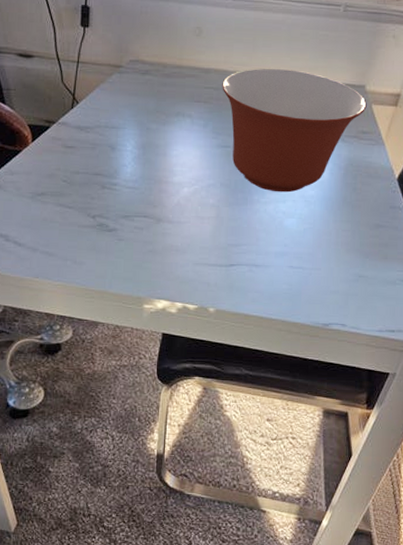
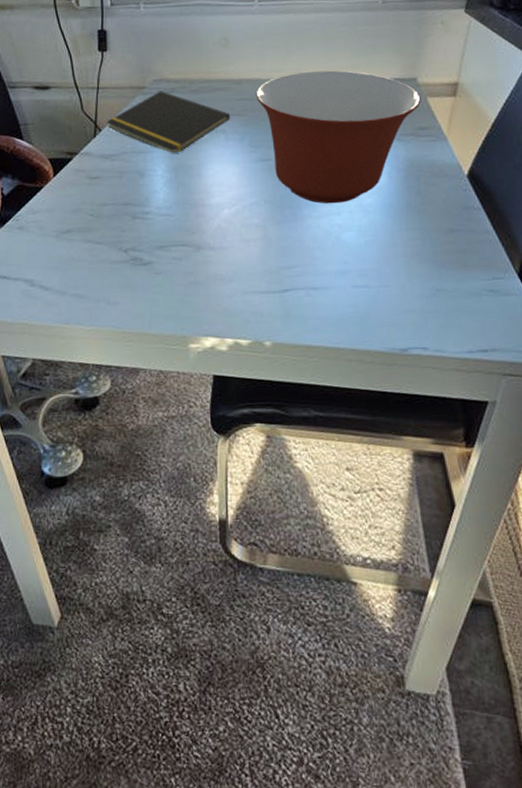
notepad: none [84,71,198,132] -> present [106,91,231,154]

